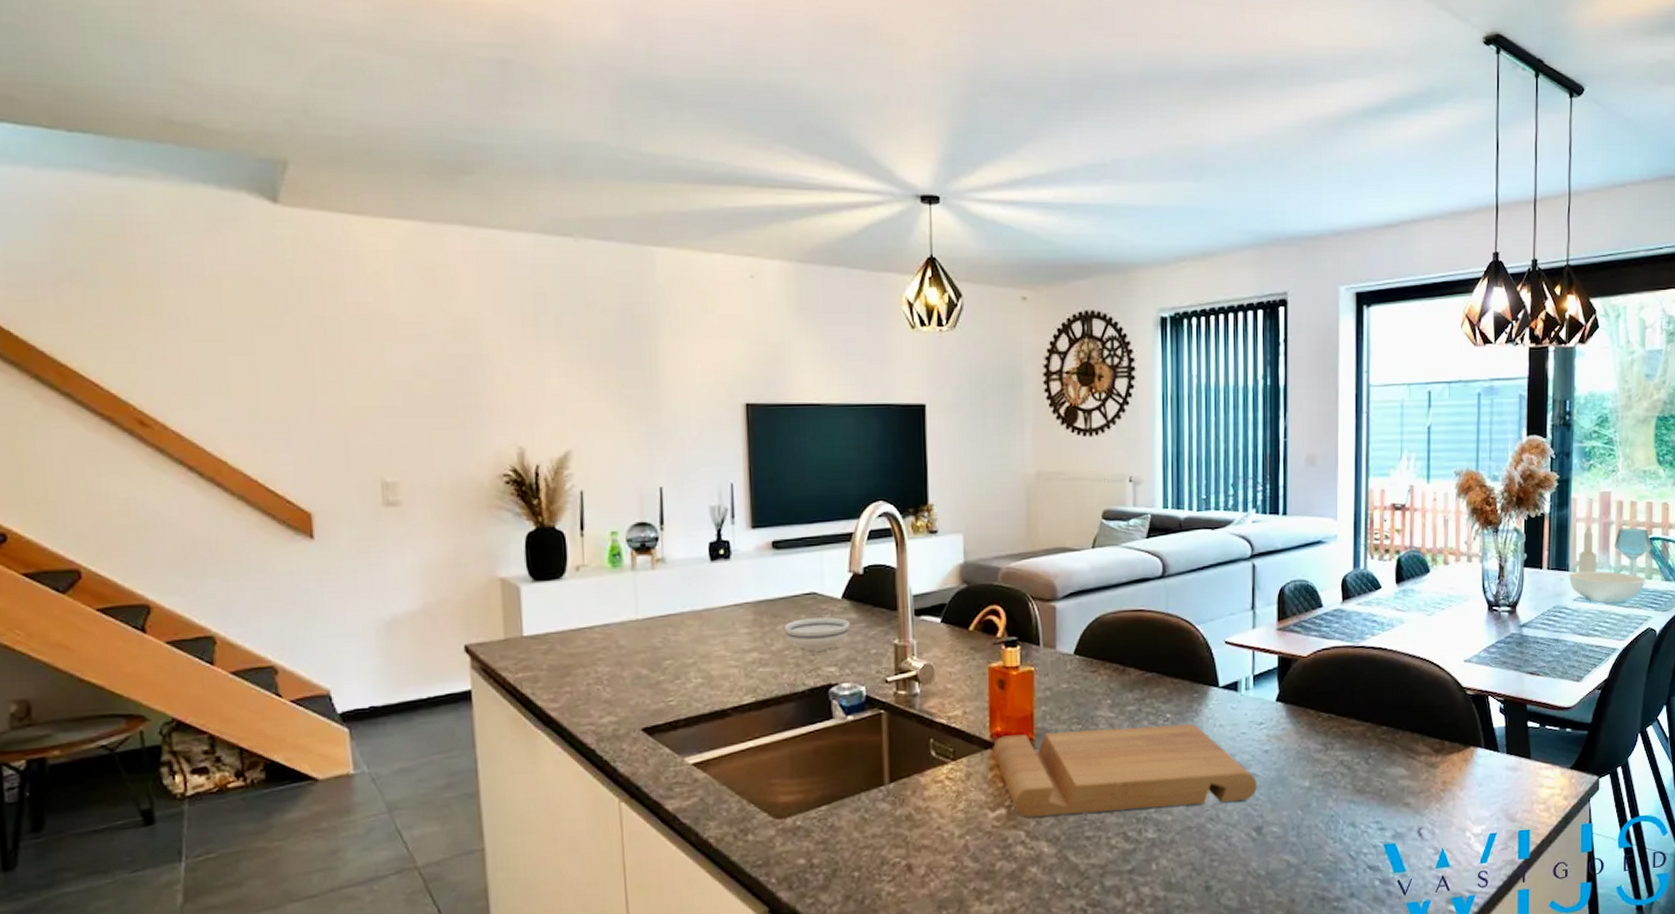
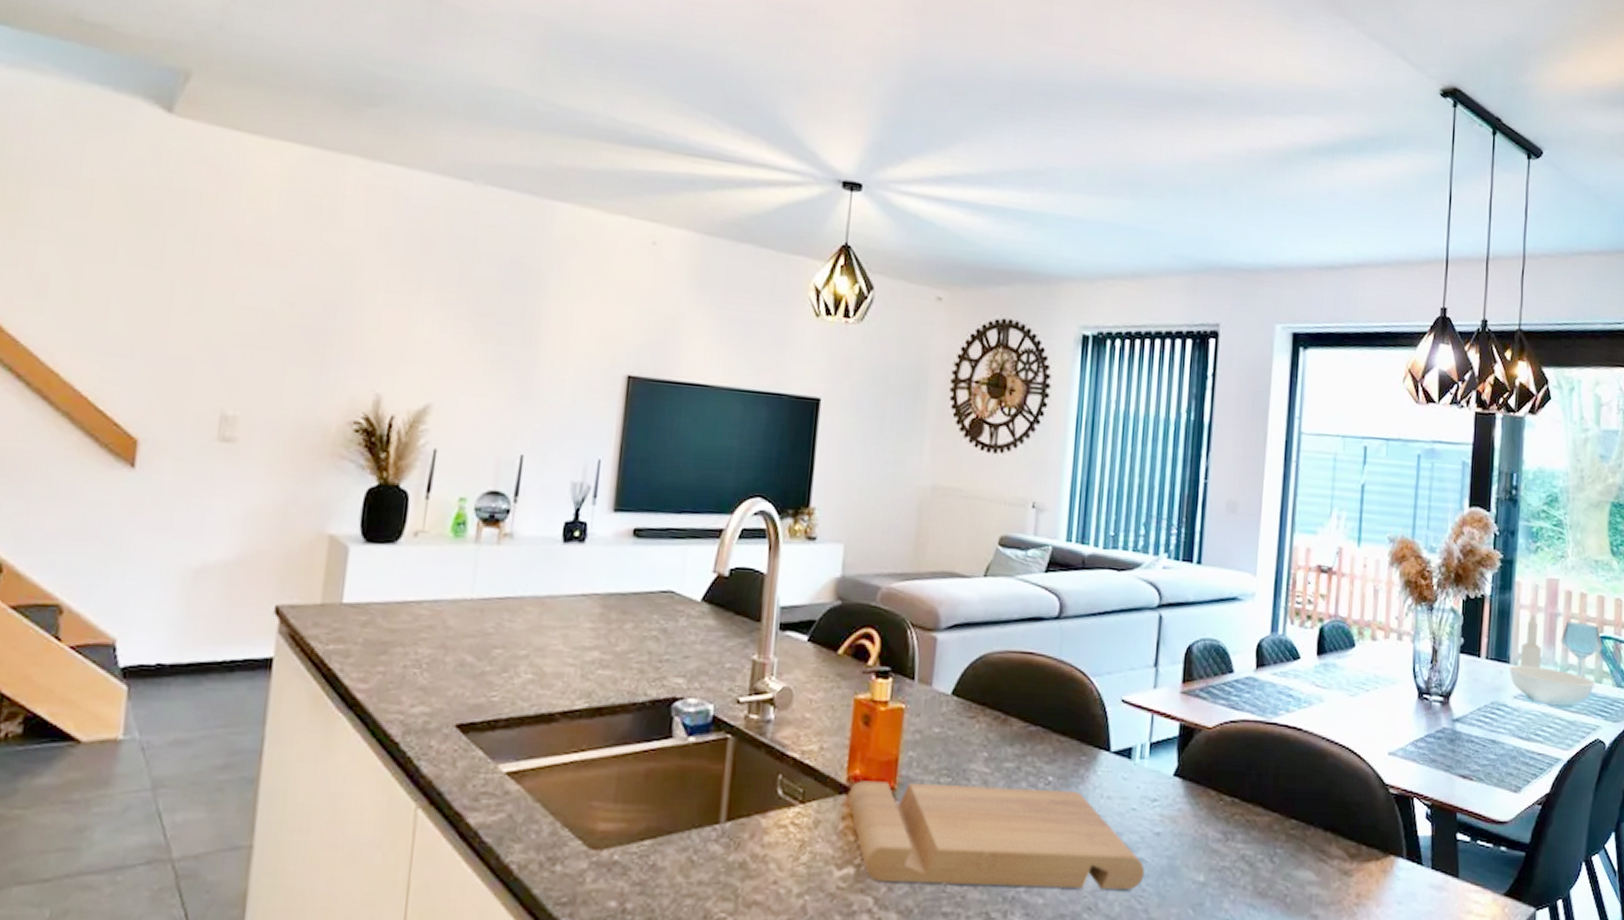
bowl: present [784,617,850,652] -> none [632,619,707,659]

